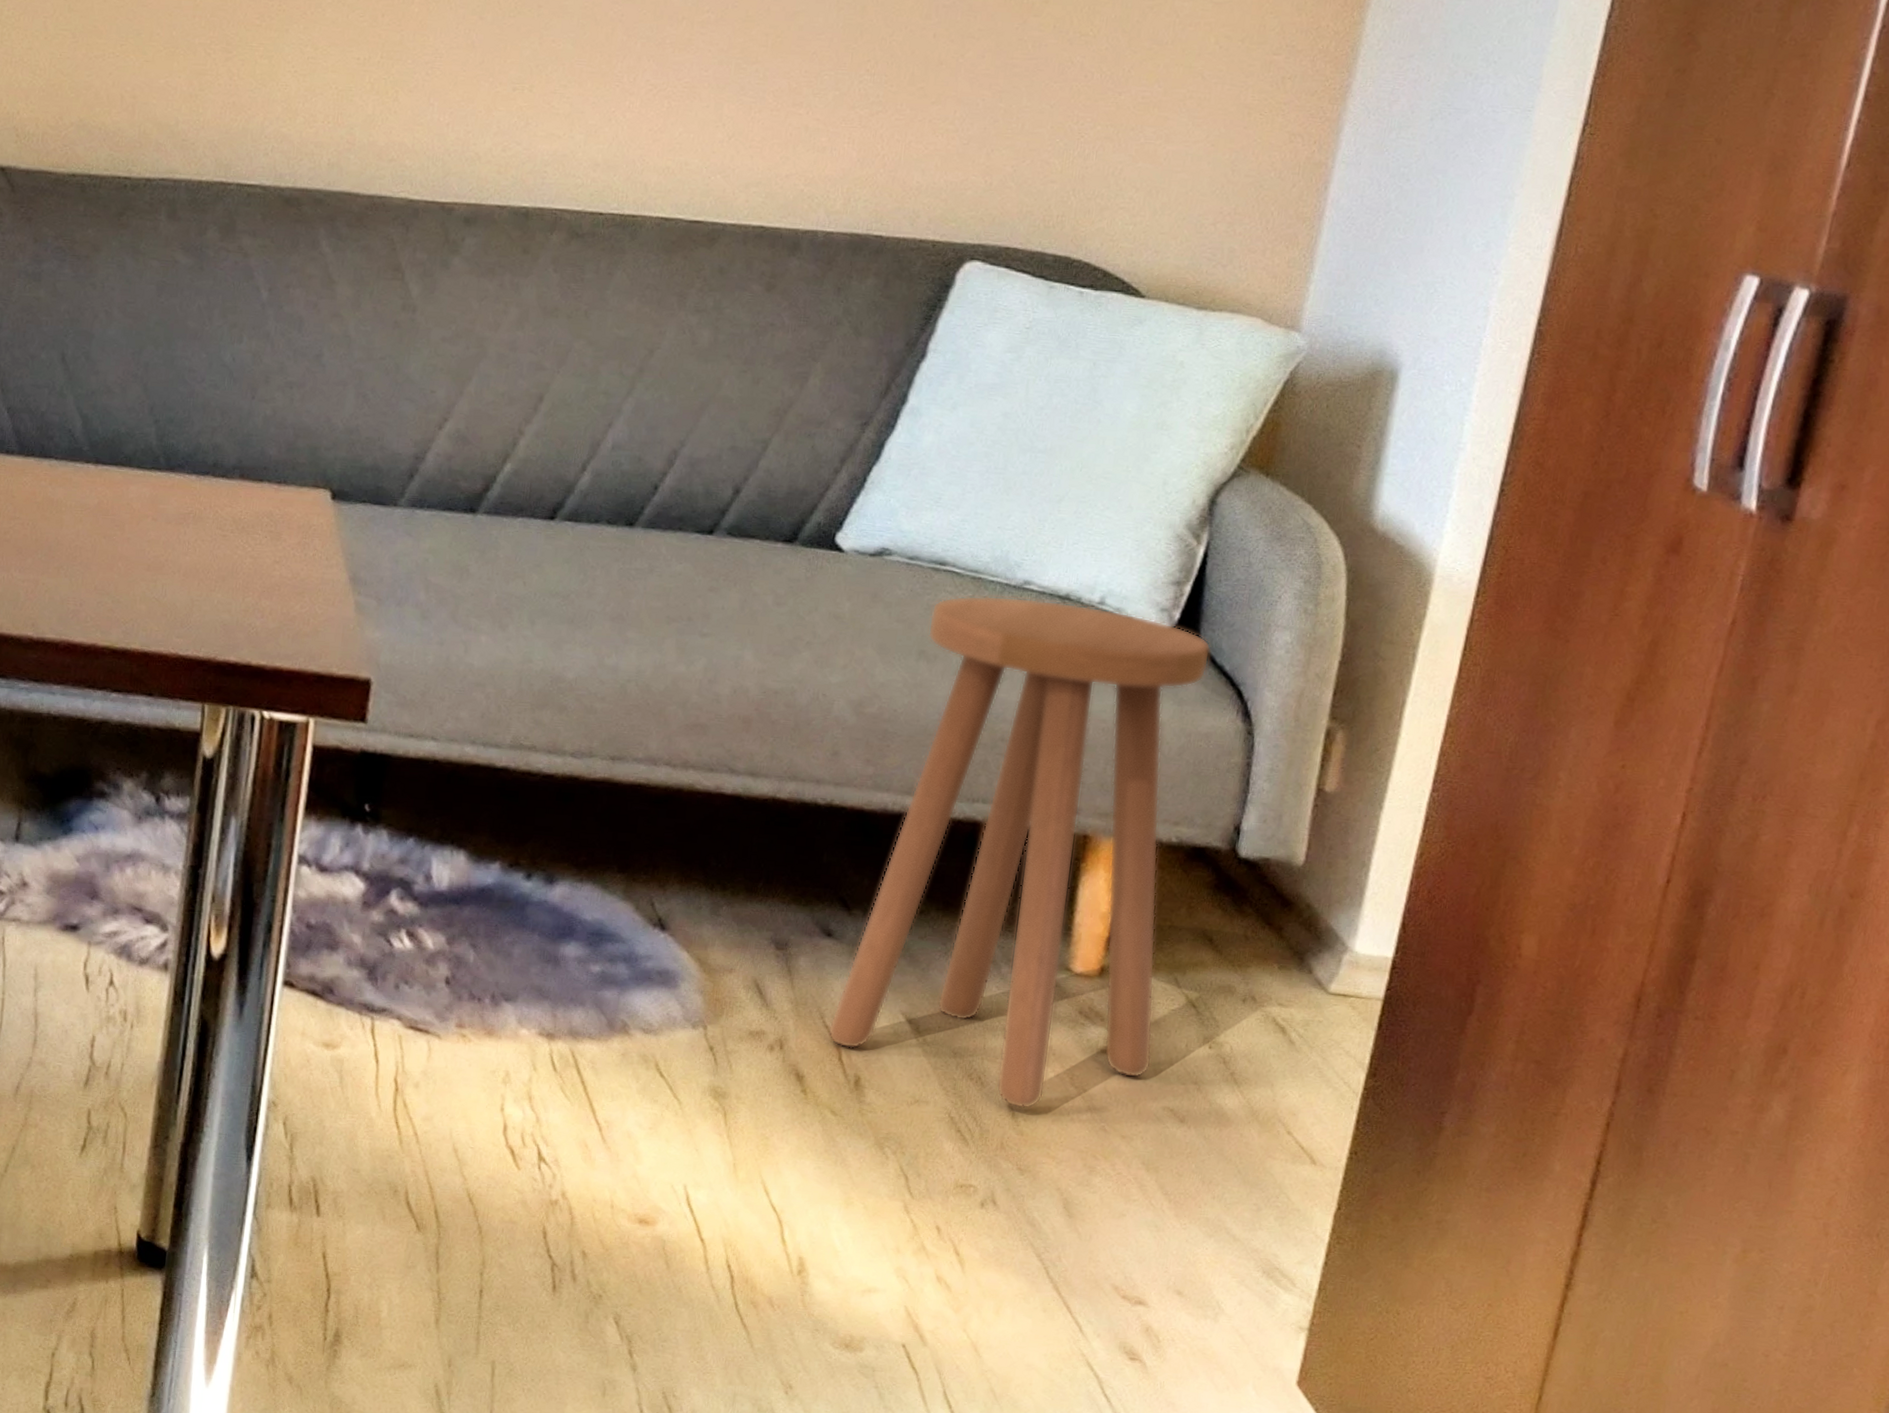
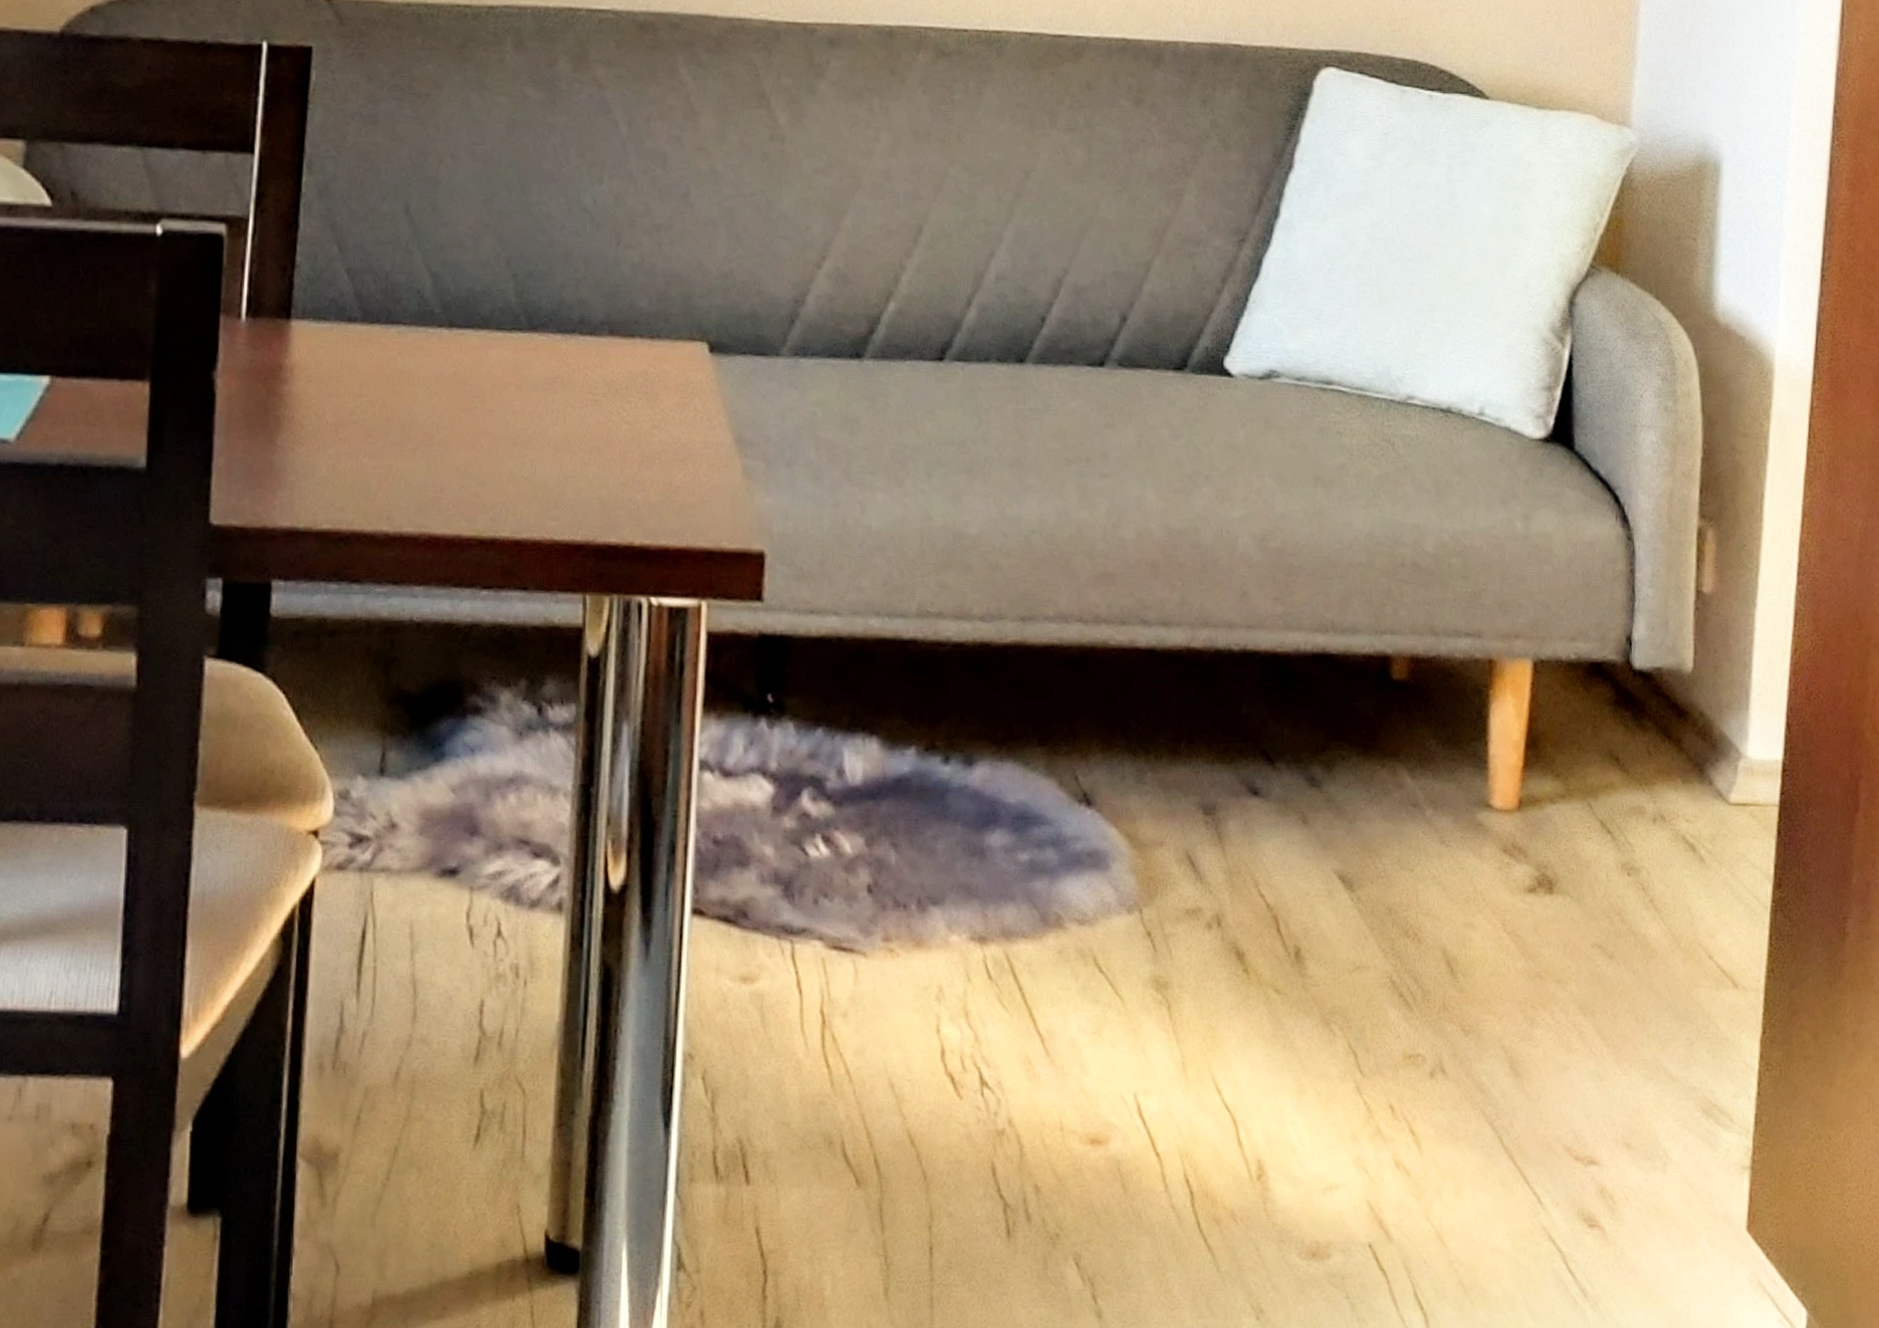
stool: present [827,595,1211,1109] -> none [1263,413,1585,963]

